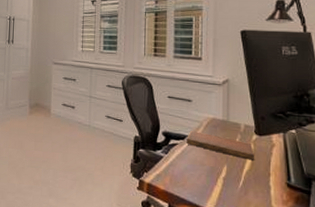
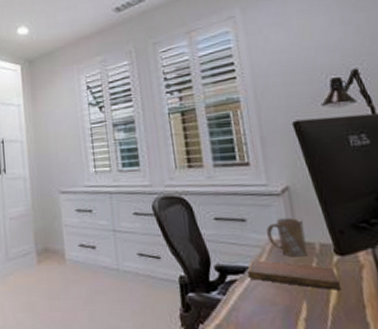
mug: none [206,102,235,133] -> present [266,217,308,257]

